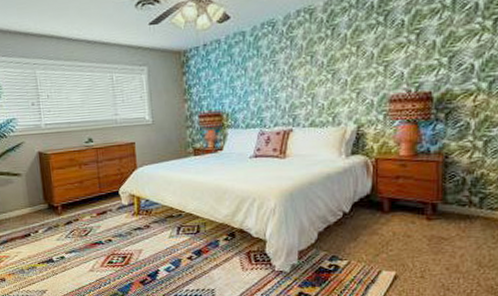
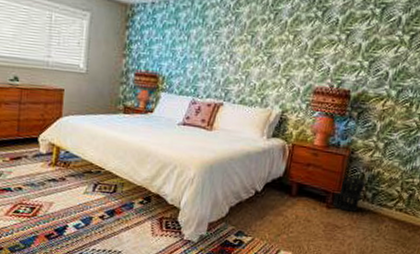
wastebasket: none [432,182,469,221] -> present [333,175,366,212]

